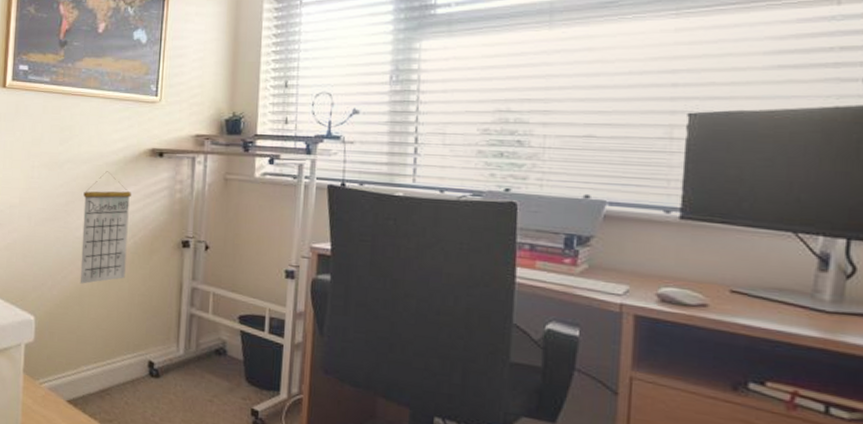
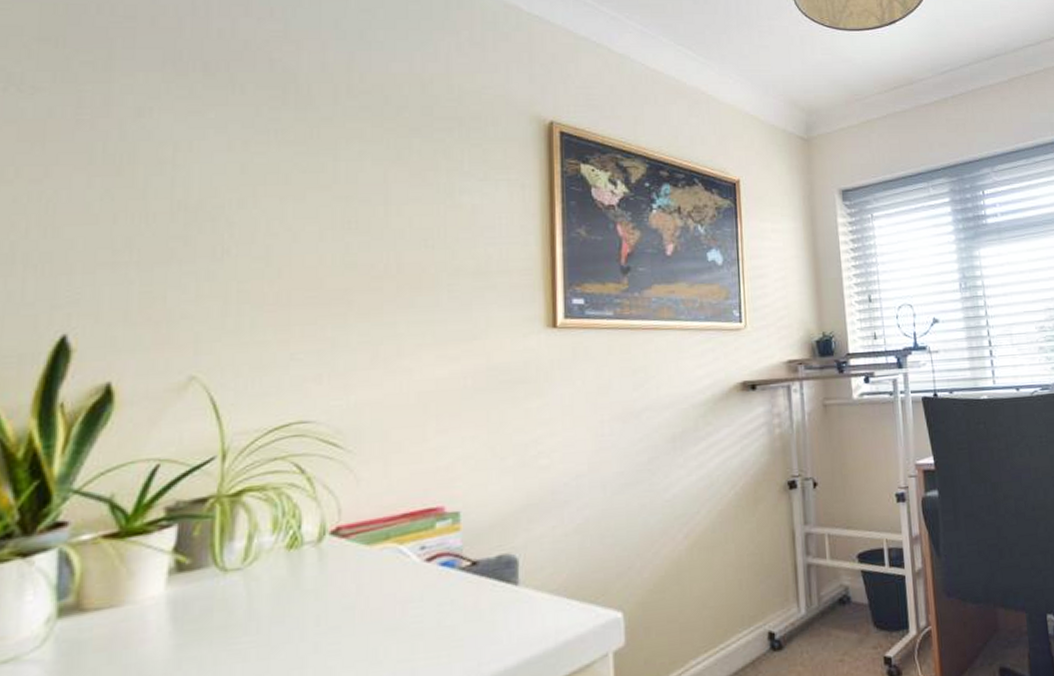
calendar: present [79,171,131,284] -> none [669,414,730,557]

